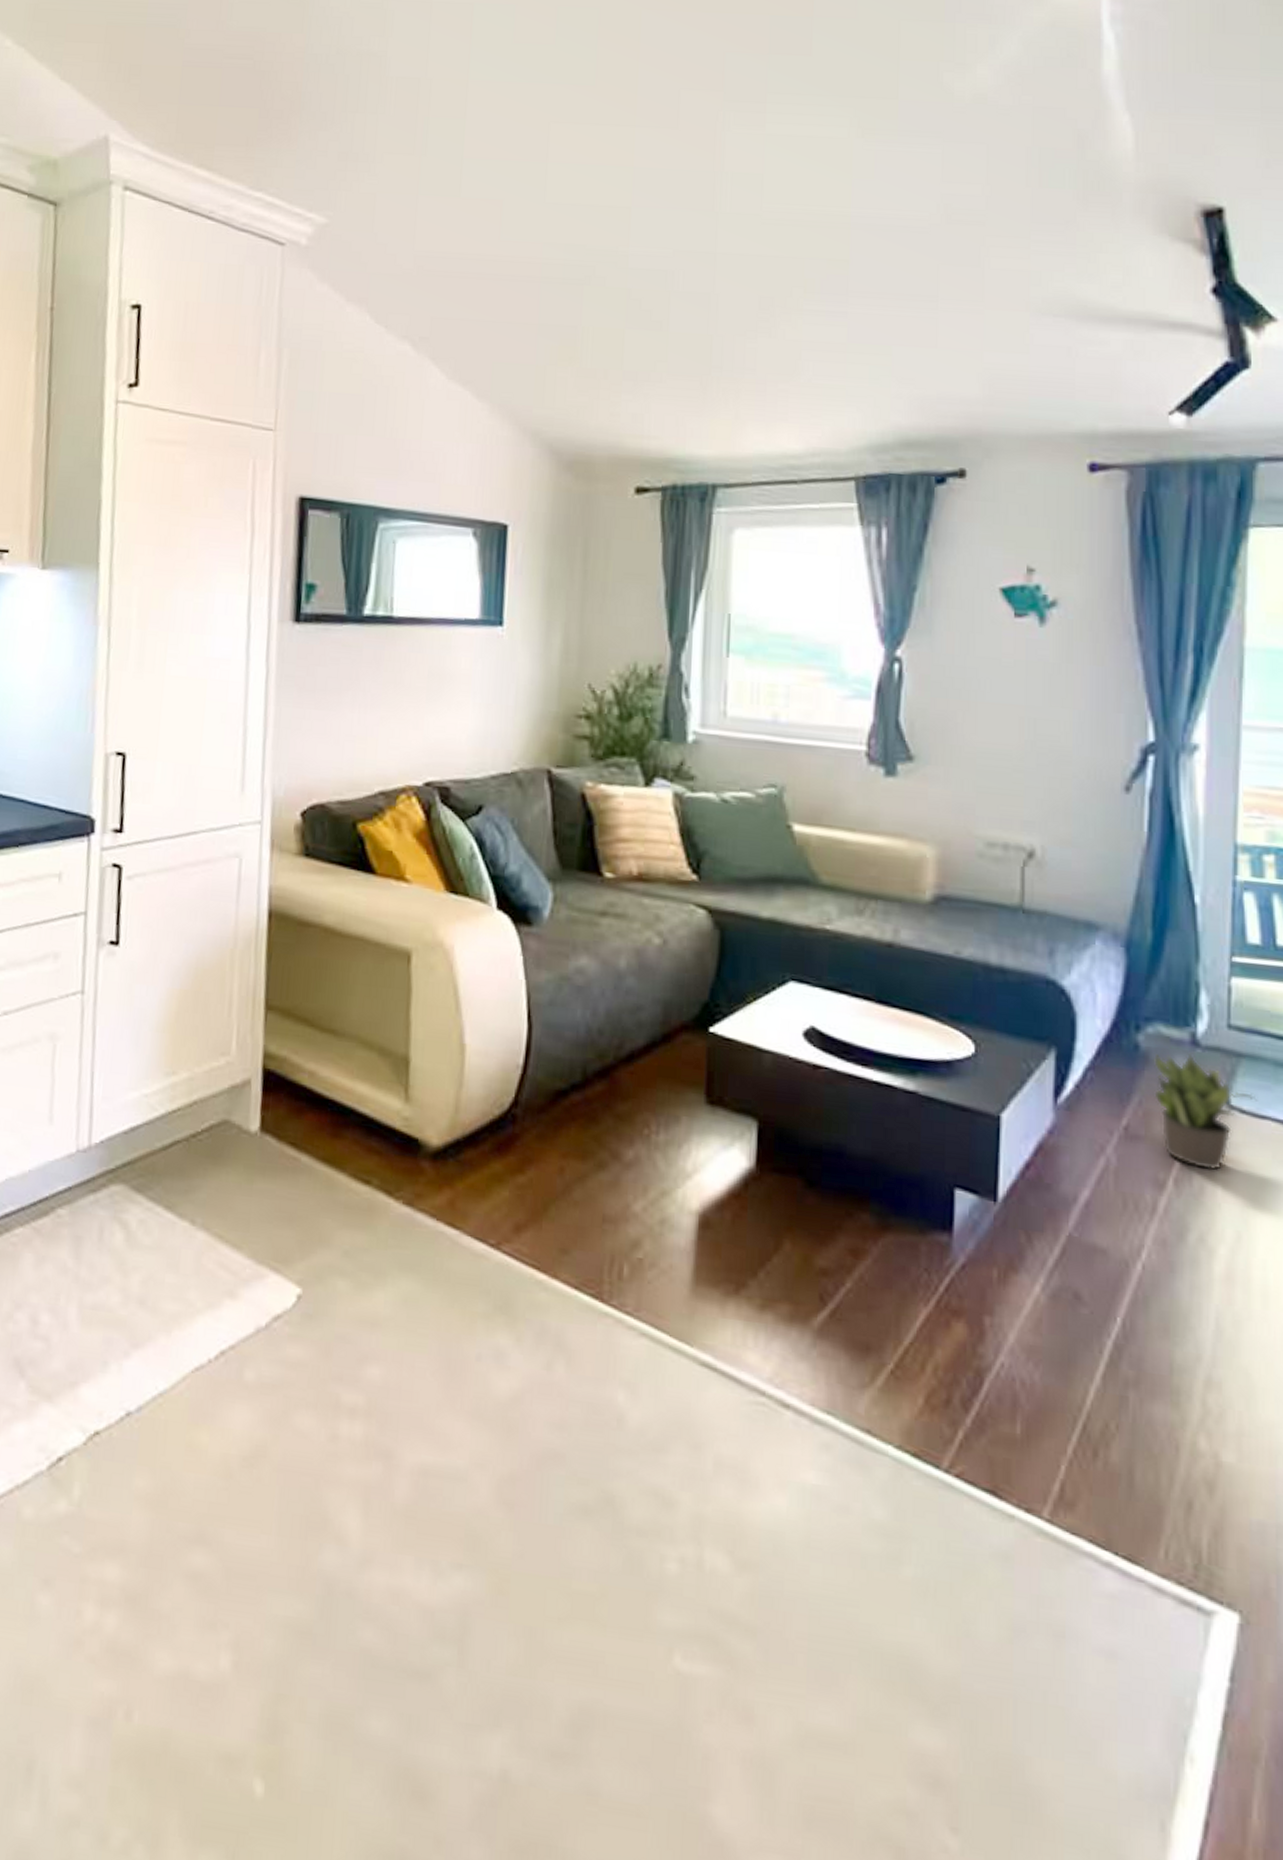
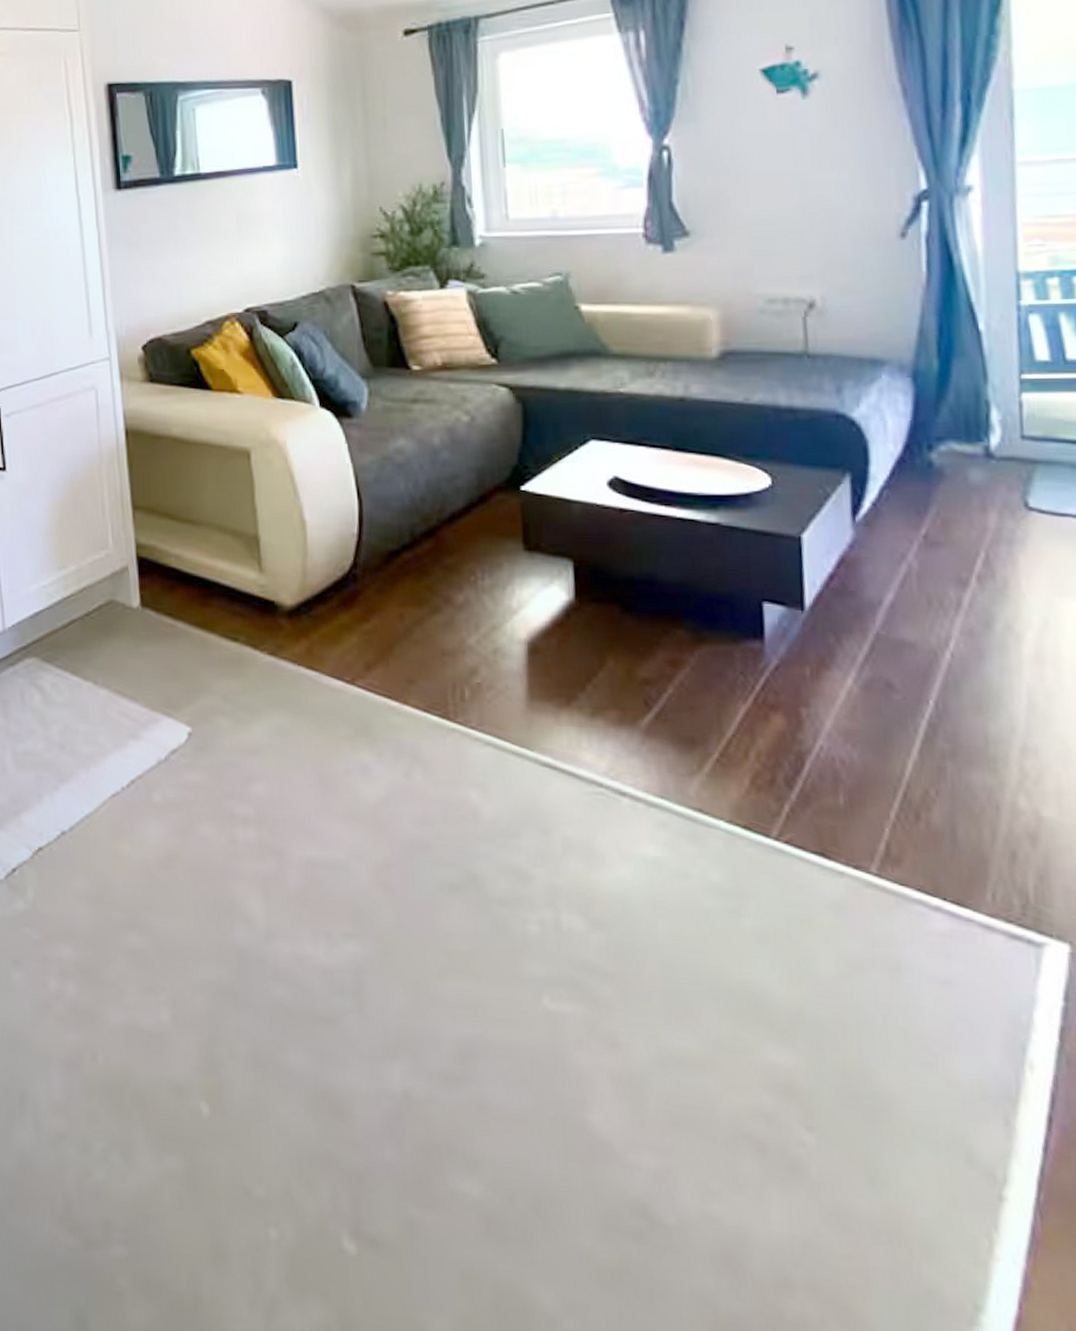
potted plant: present [1153,1053,1258,1171] -> none [947,464,1057,567]

